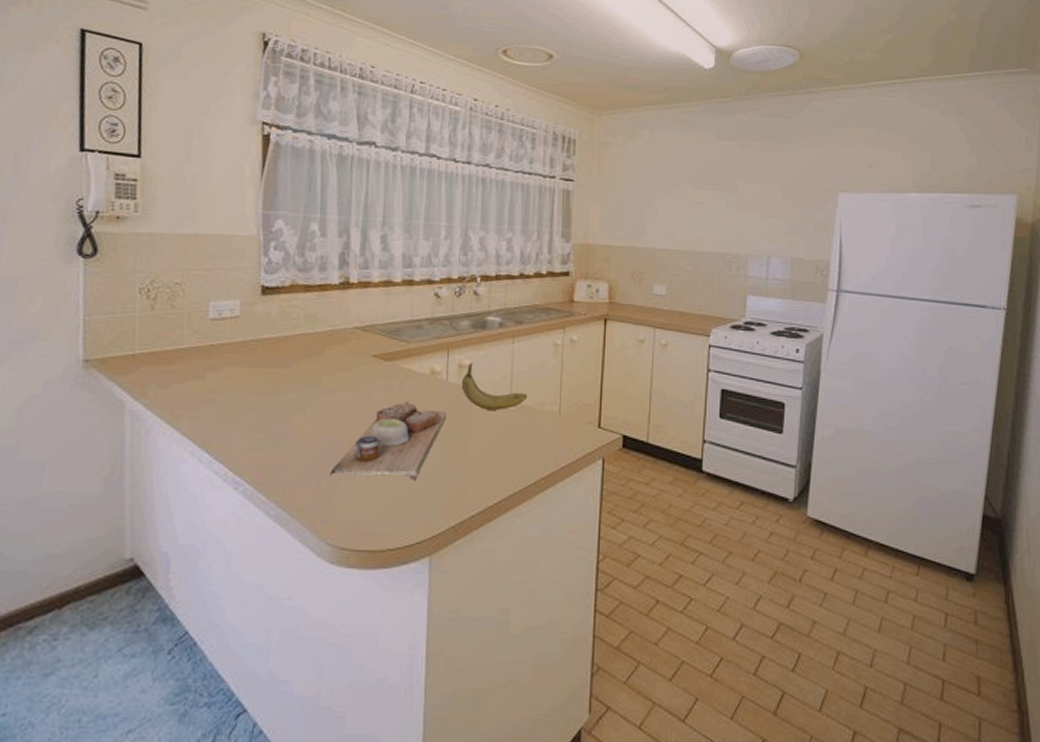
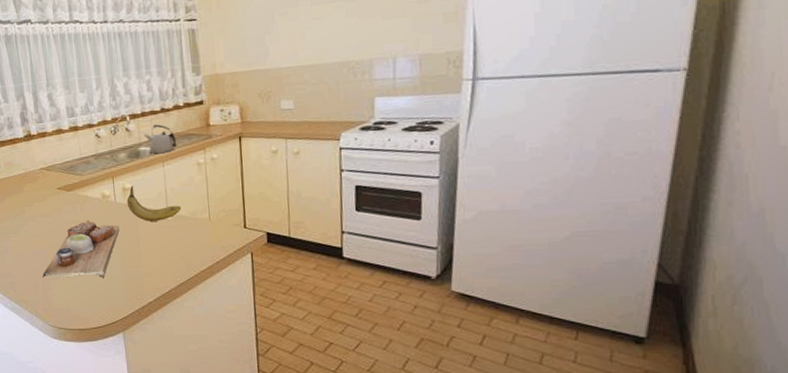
kettle: none [495,291,533,328] -> present [144,124,178,154]

